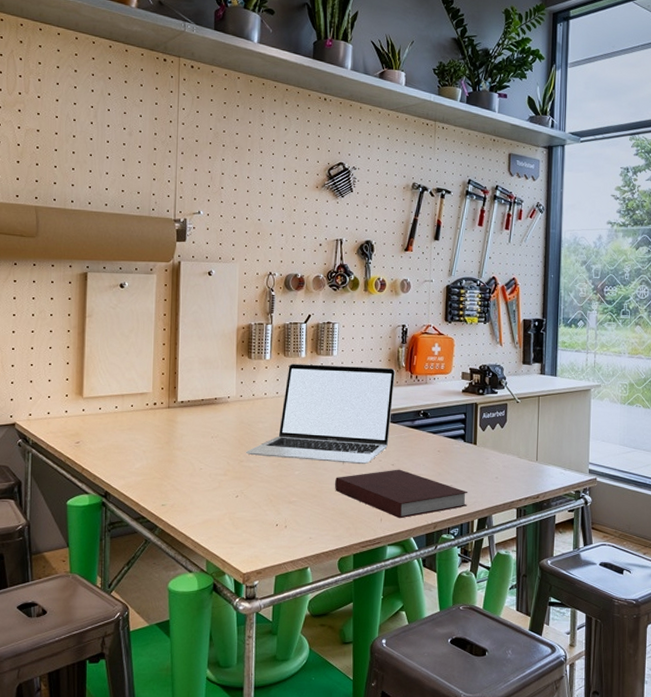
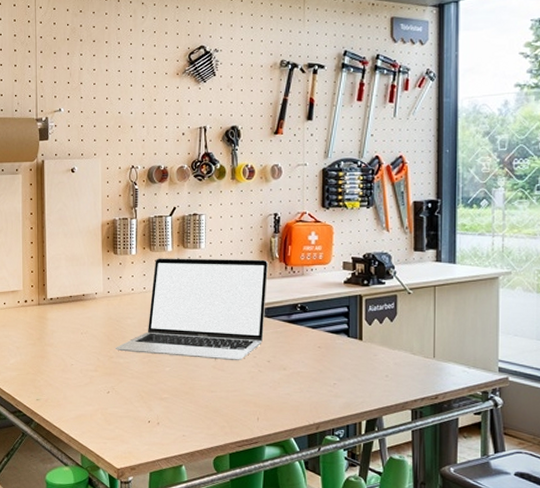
notebook: present [334,469,468,519] -> none [206,366,354,418]

